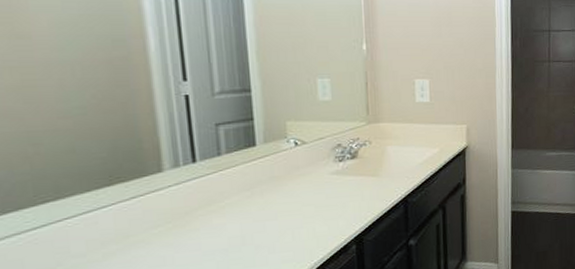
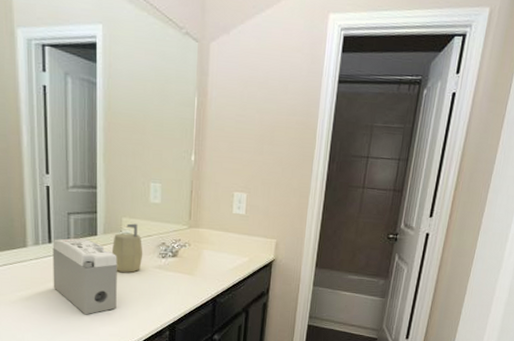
battery: none [197,151,288,243] -> present [52,238,117,315]
soap dispenser: none [275,126,316,186] -> present [111,223,143,273]

